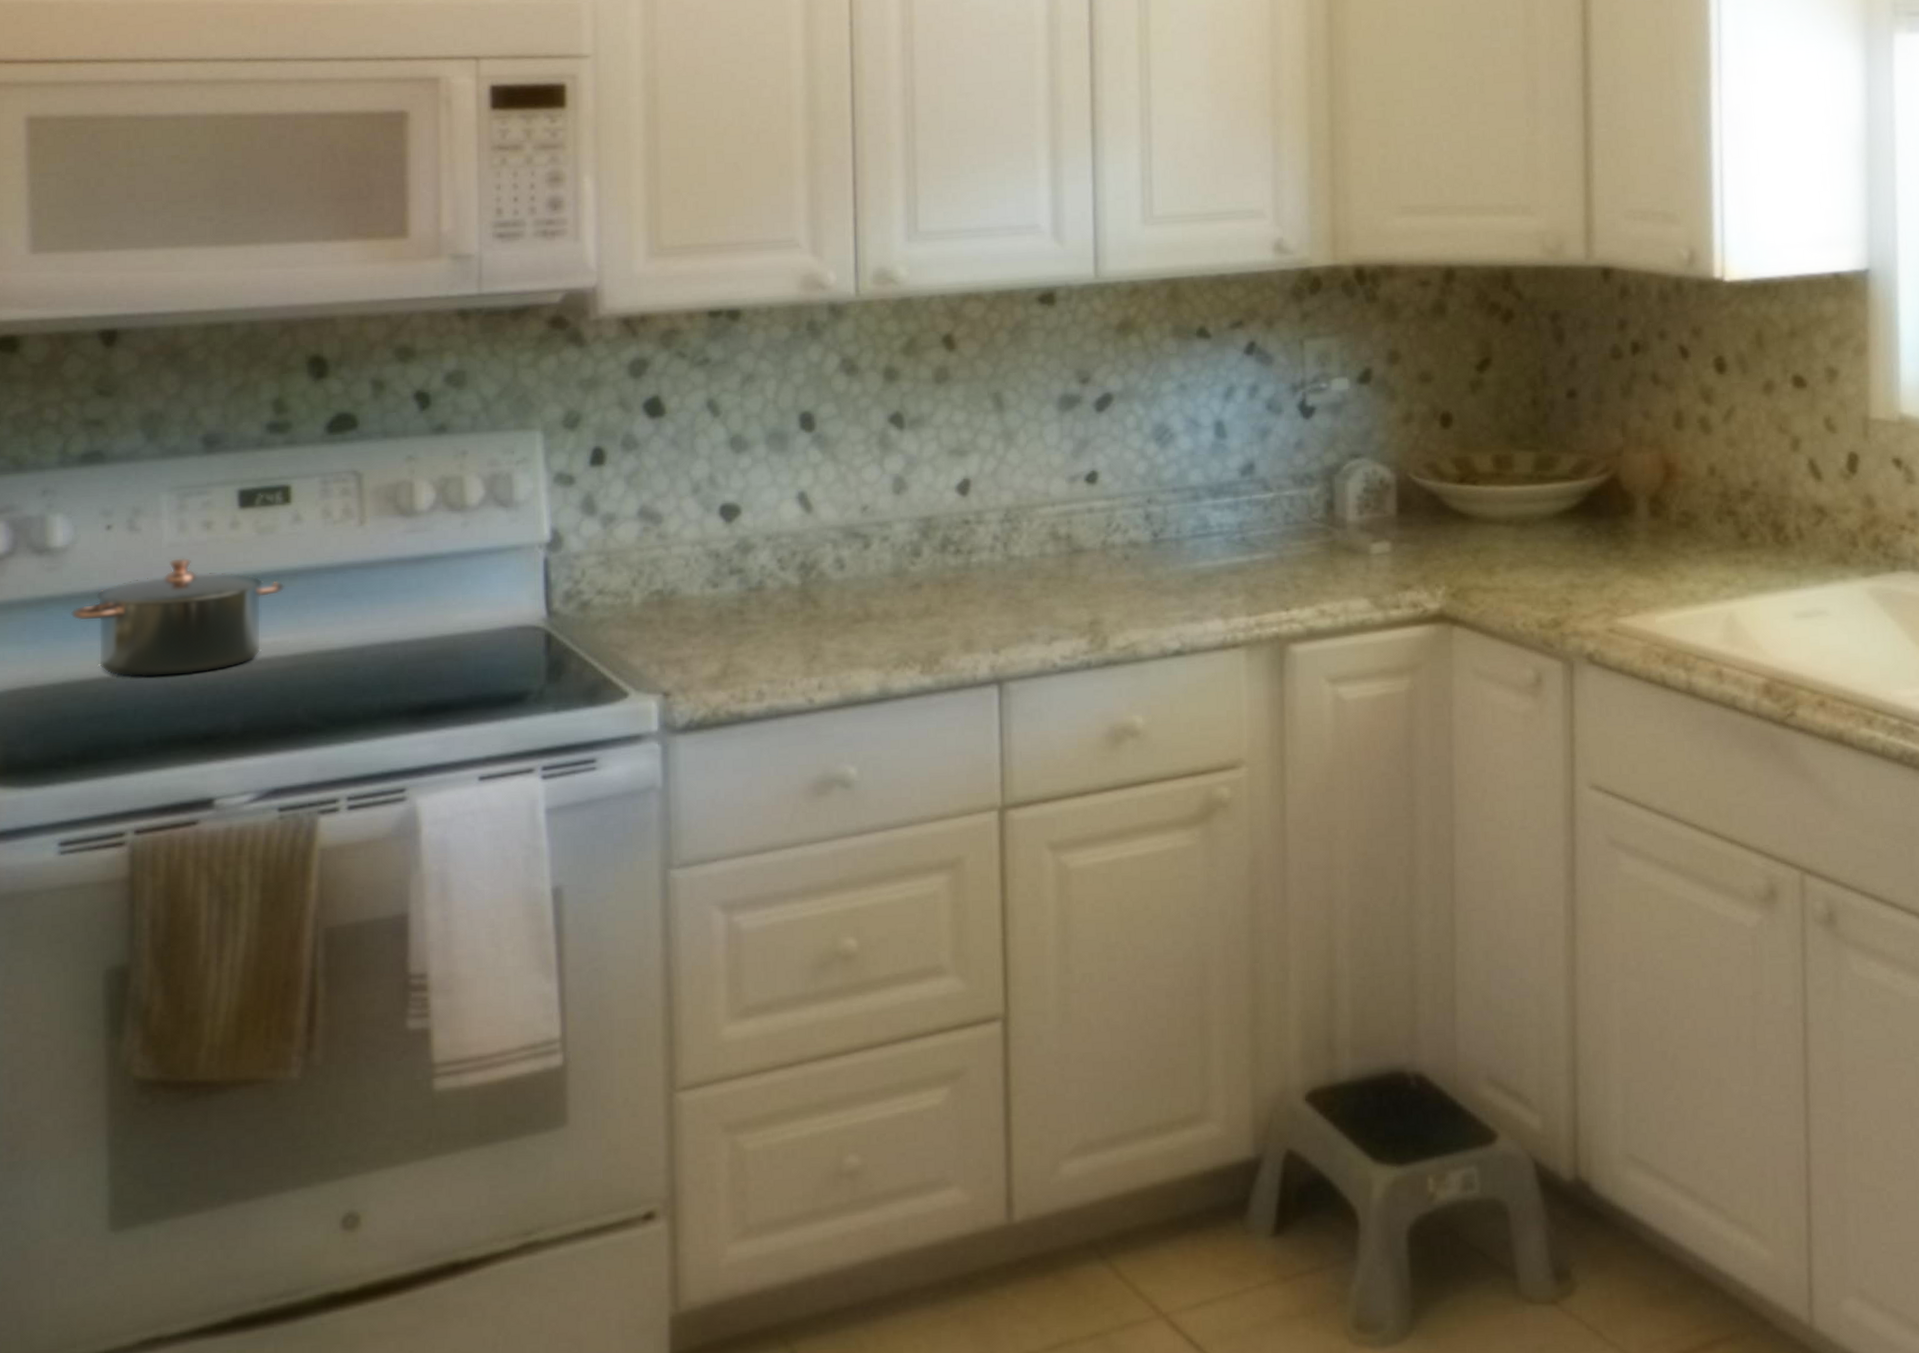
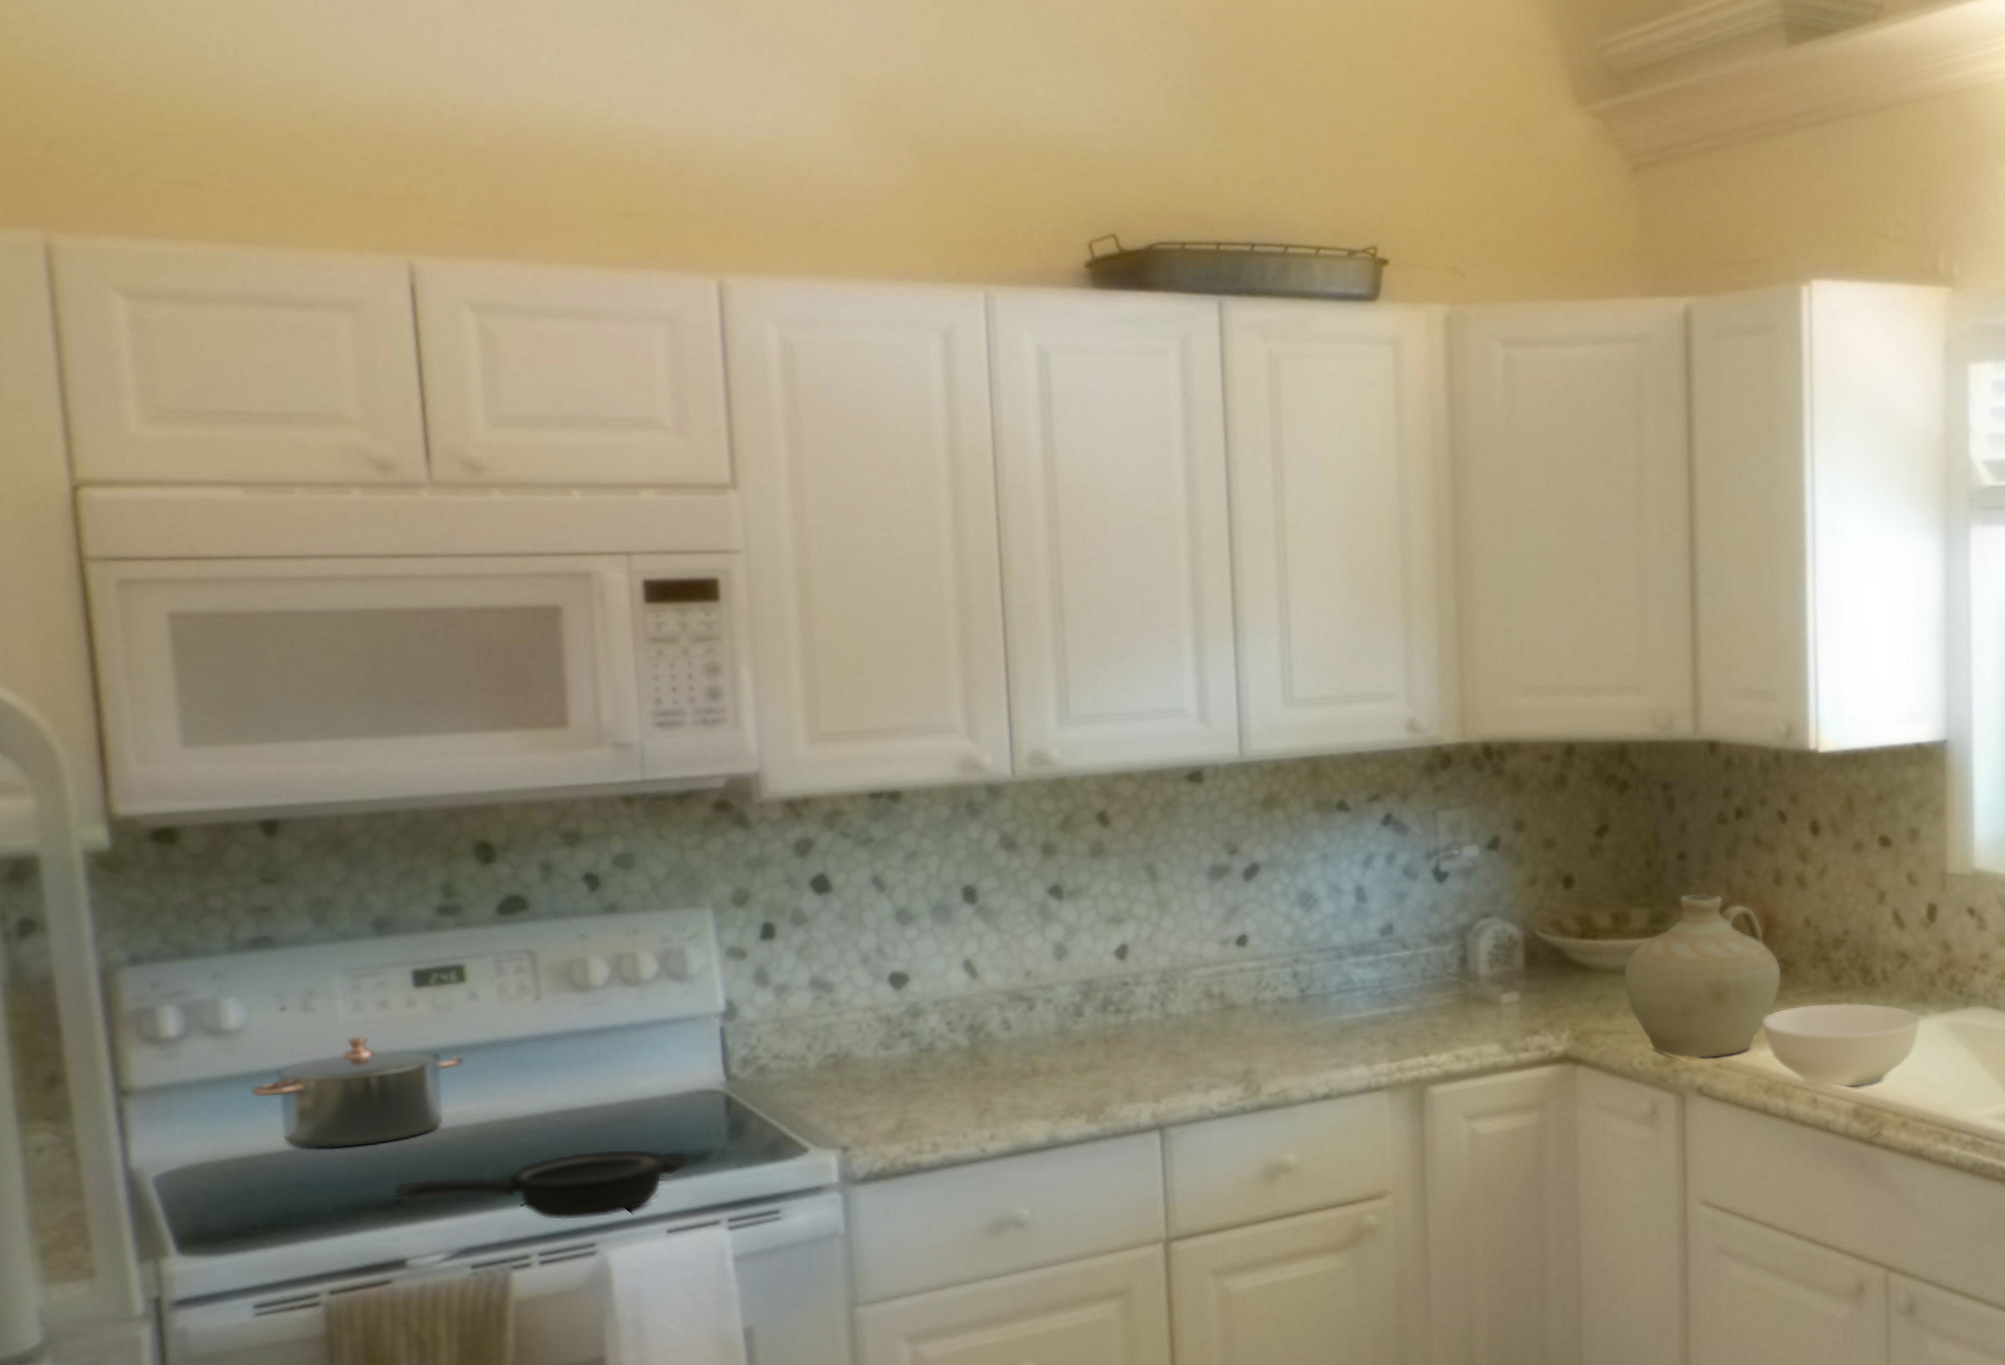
frying pan: none [205,686,507,764] -> present [393,1148,691,1221]
ceramic jug: none [1505,435,1683,622] -> present [1623,893,1782,1059]
bowl: none [1660,562,1842,660] -> present [1761,1002,1922,1088]

